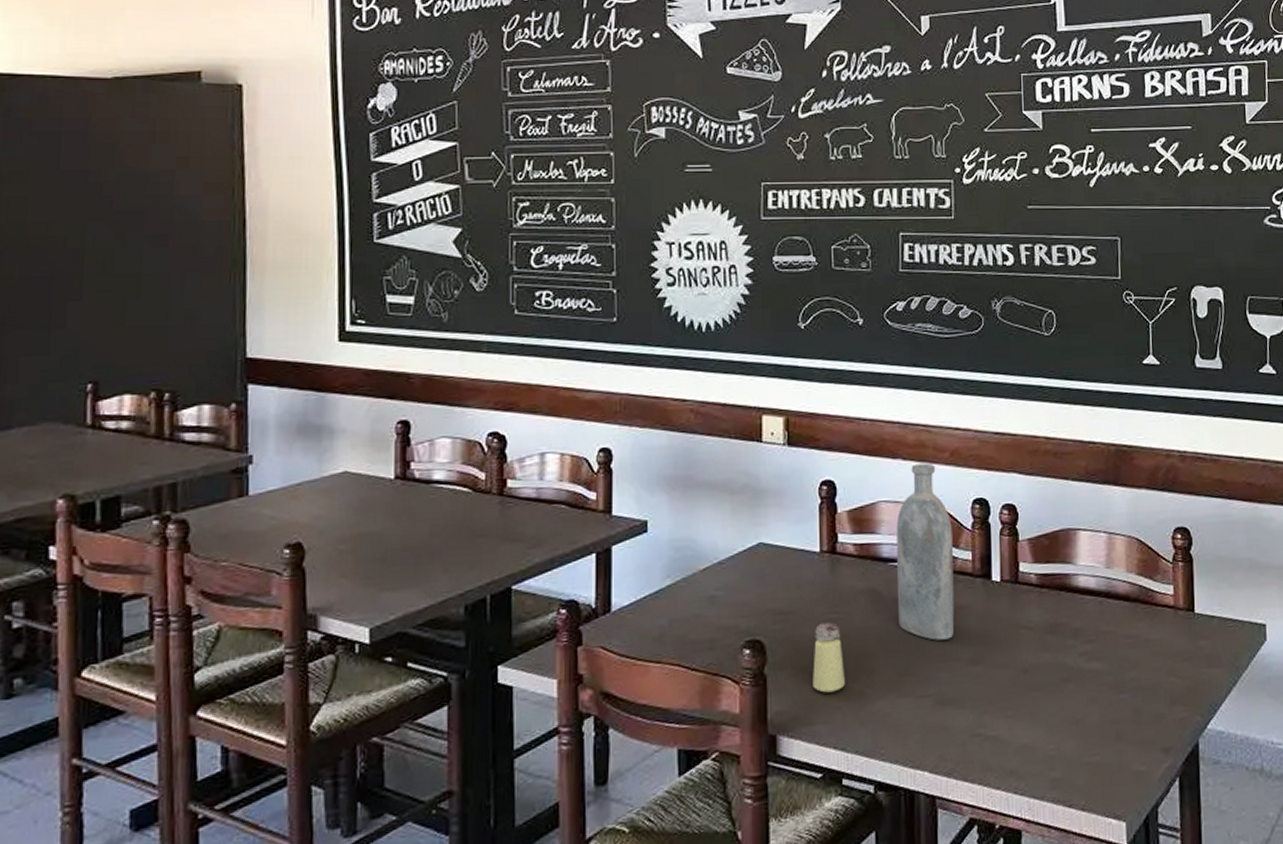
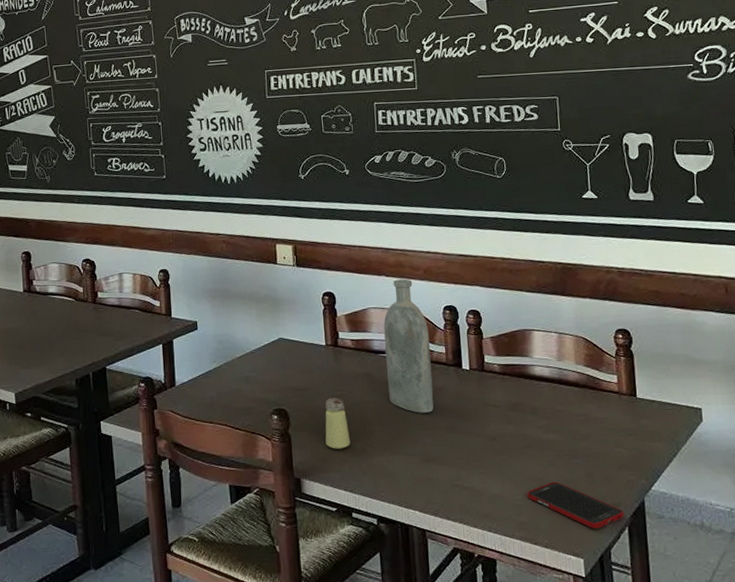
cell phone: none [1063,723,1176,783] -> present [527,481,625,529]

